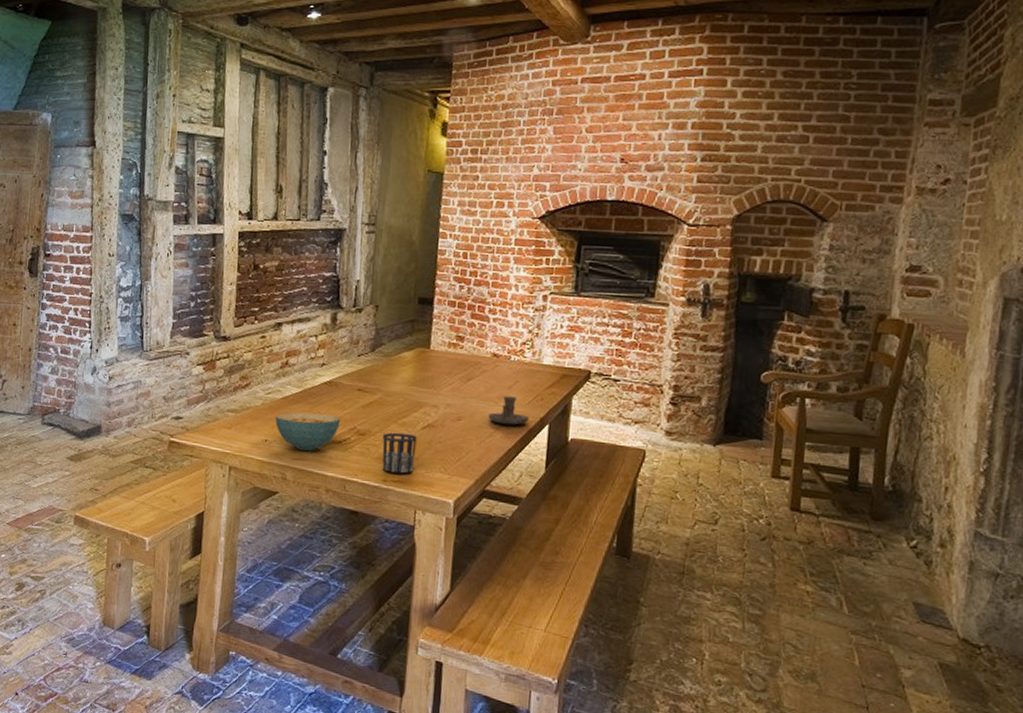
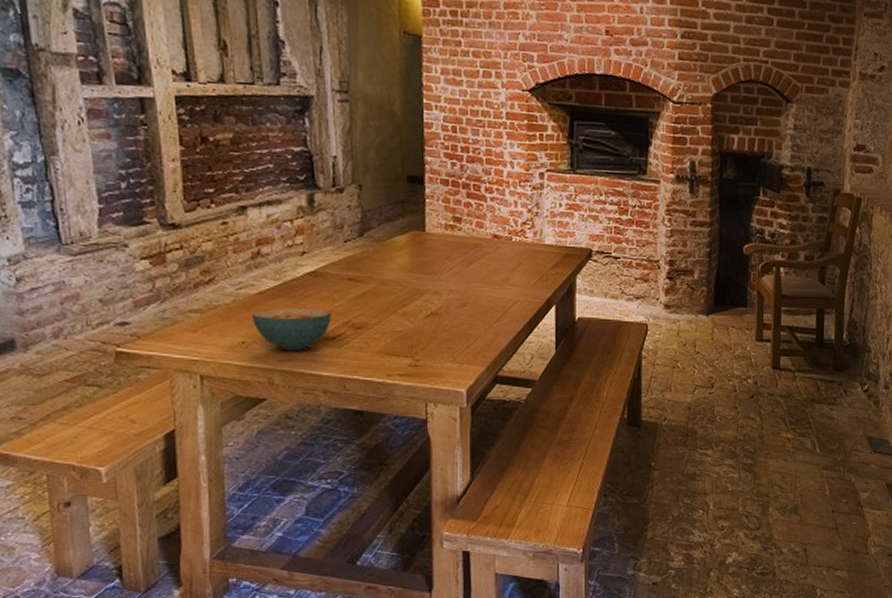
cup: present [382,432,417,474] -> none [383,323,421,367]
candle holder: present [488,396,529,426] -> none [494,278,536,308]

